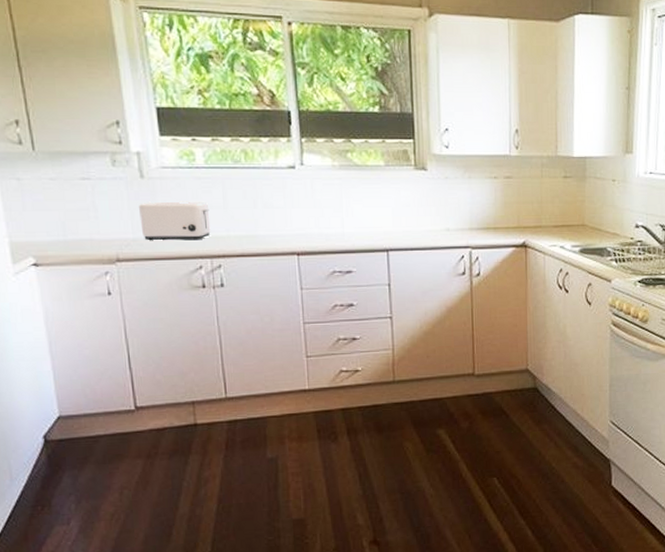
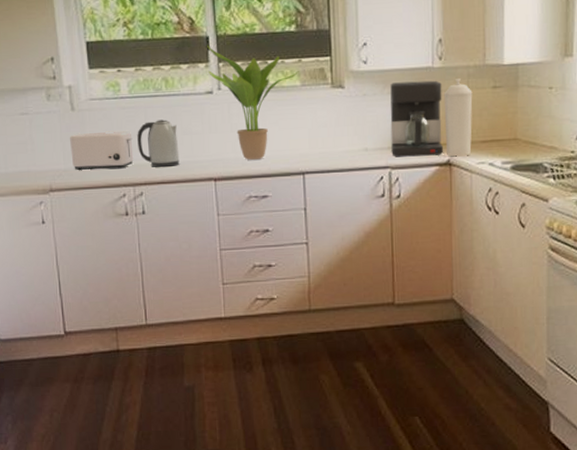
kettle: none [214,192,261,240] -> present [137,119,180,167]
potted plant: none [289,119,383,236] -> present [207,45,299,160]
coffee maker: none [470,168,520,238] -> present [390,80,444,157]
canister: none [520,167,546,239] -> present [443,79,473,157]

